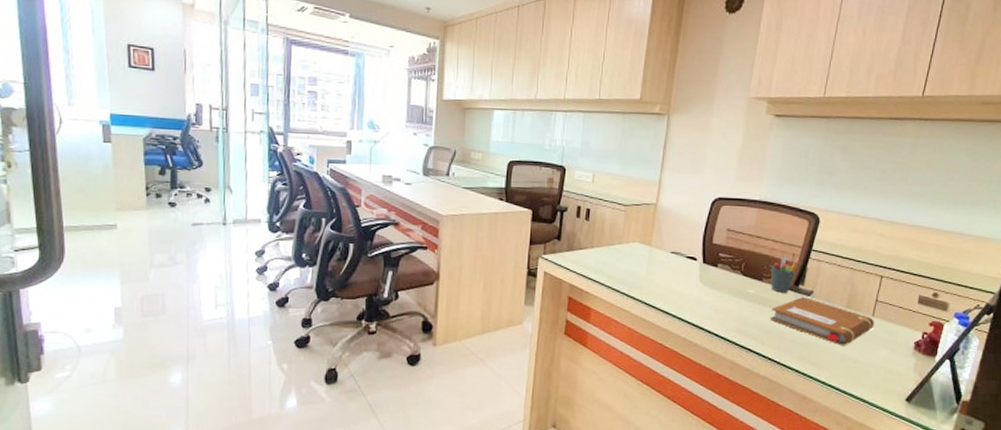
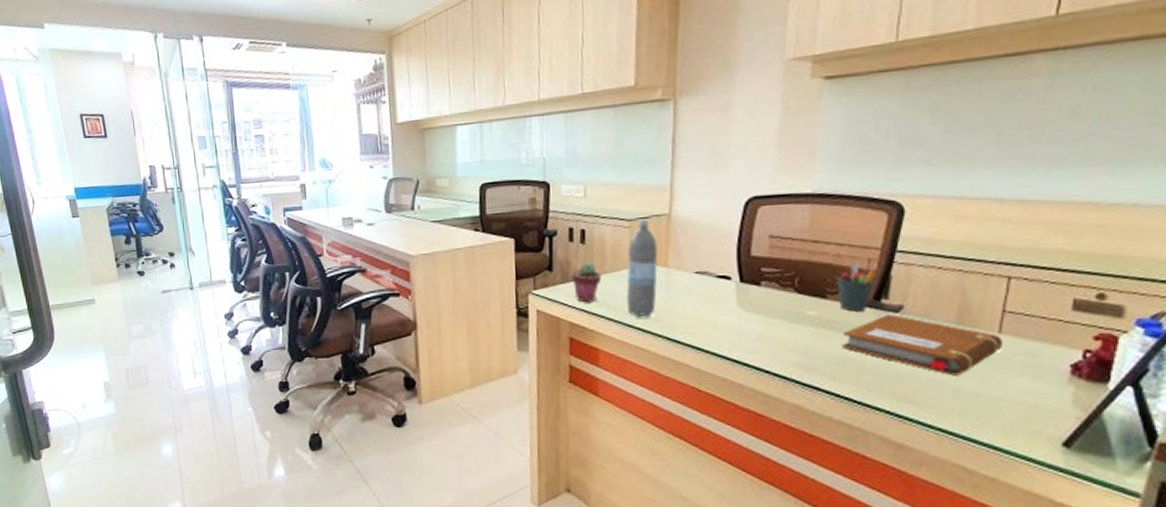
potted succulent: none [575,236,600,269] -> present [571,262,602,303]
water bottle: none [616,205,645,285] -> present [626,219,658,318]

